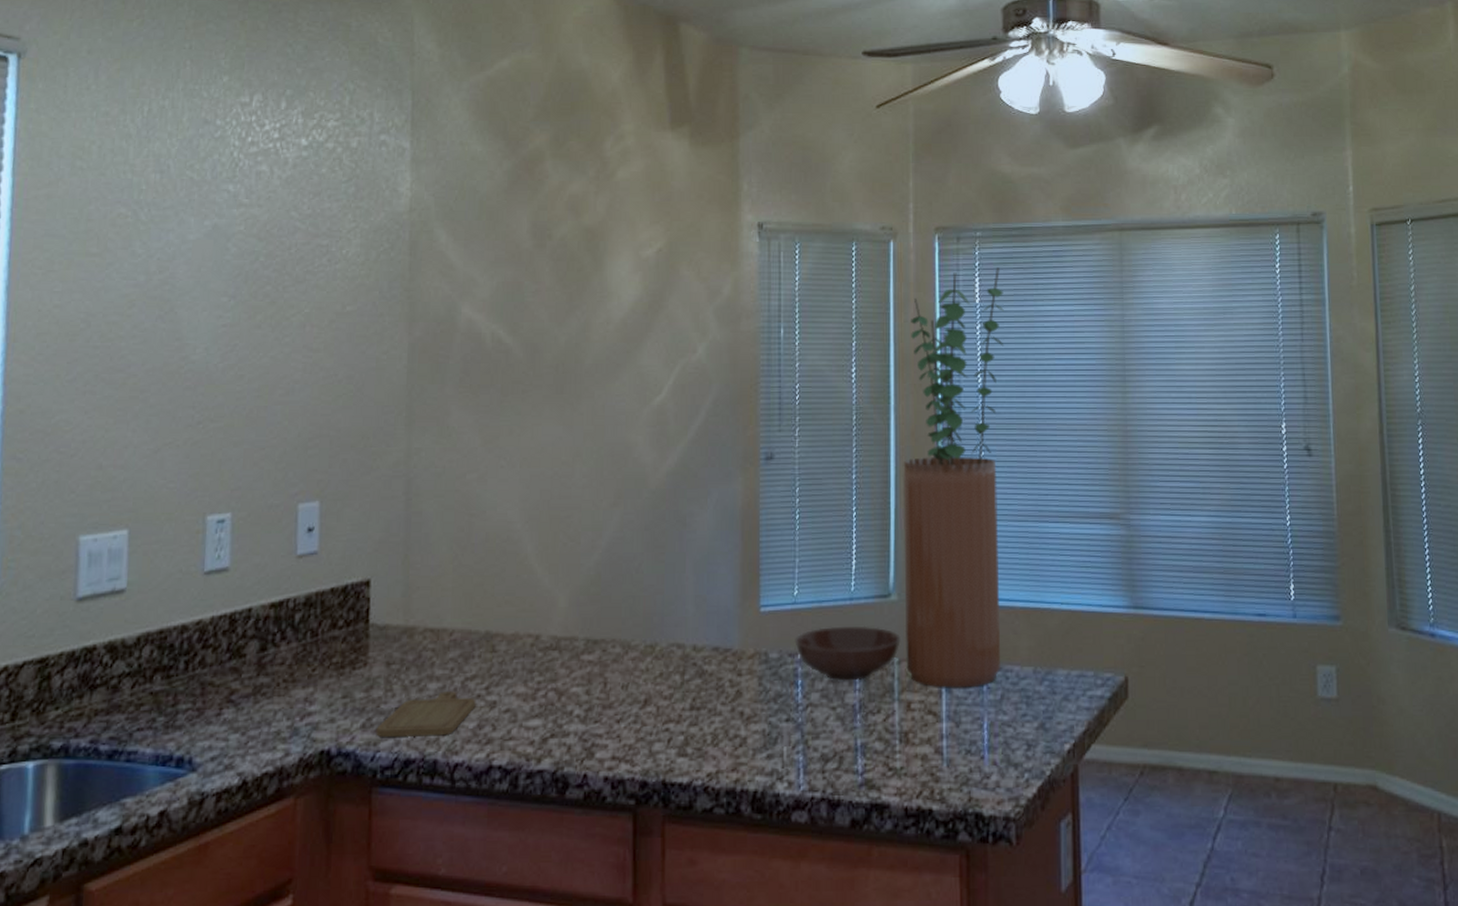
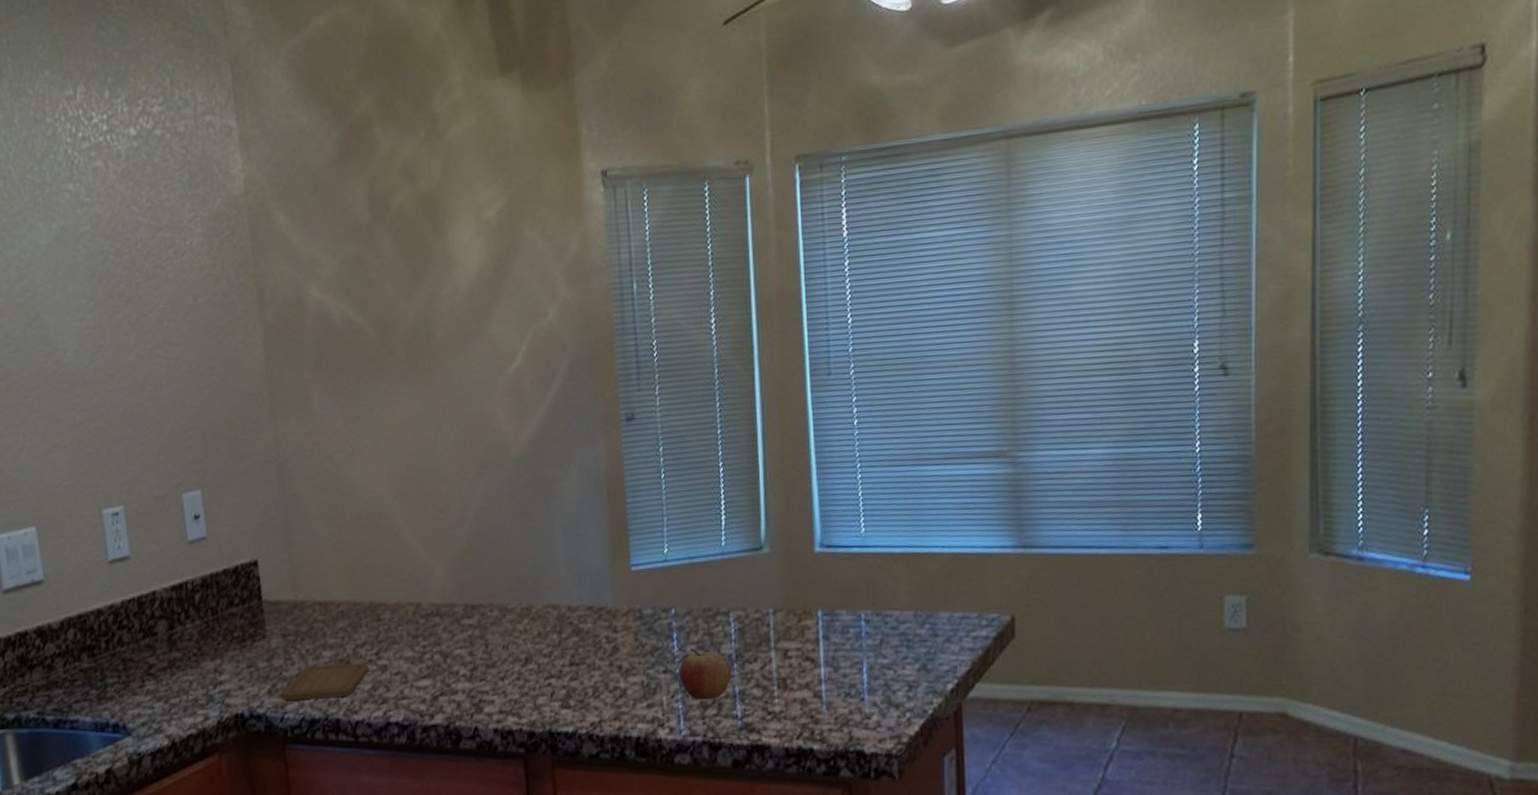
bowl: present [794,626,902,681] -> none [667,579,776,633]
fruit: none [801,697,854,753] -> present [678,649,731,700]
vase: present [903,267,1004,688] -> none [770,194,879,635]

